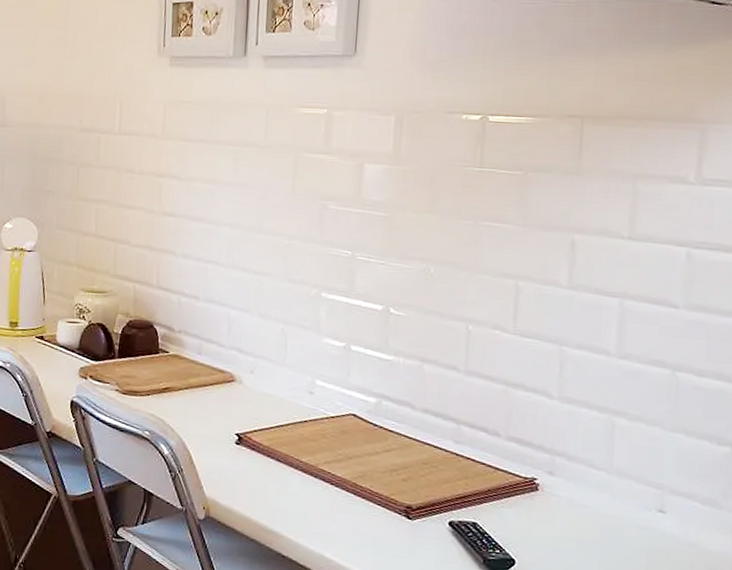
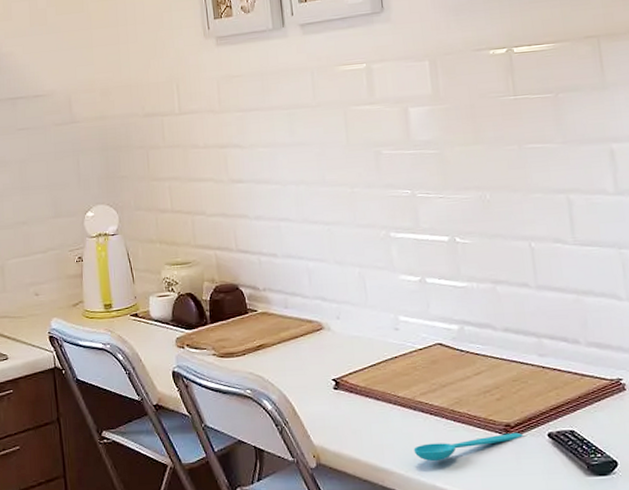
spoon: none [307,513,424,532] -> present [413,433,524,462]

